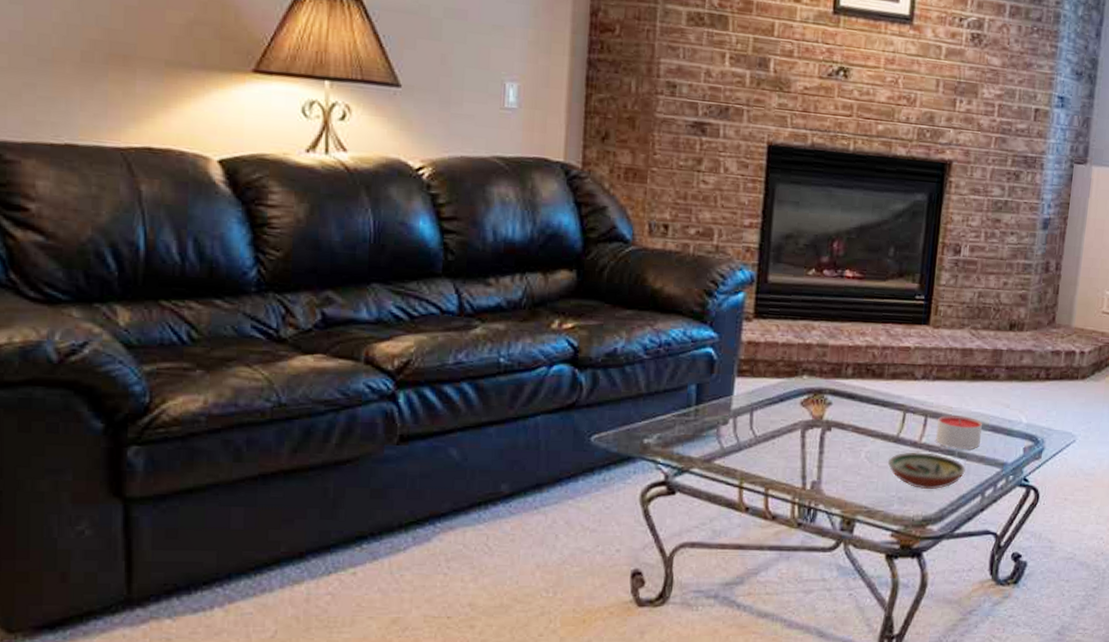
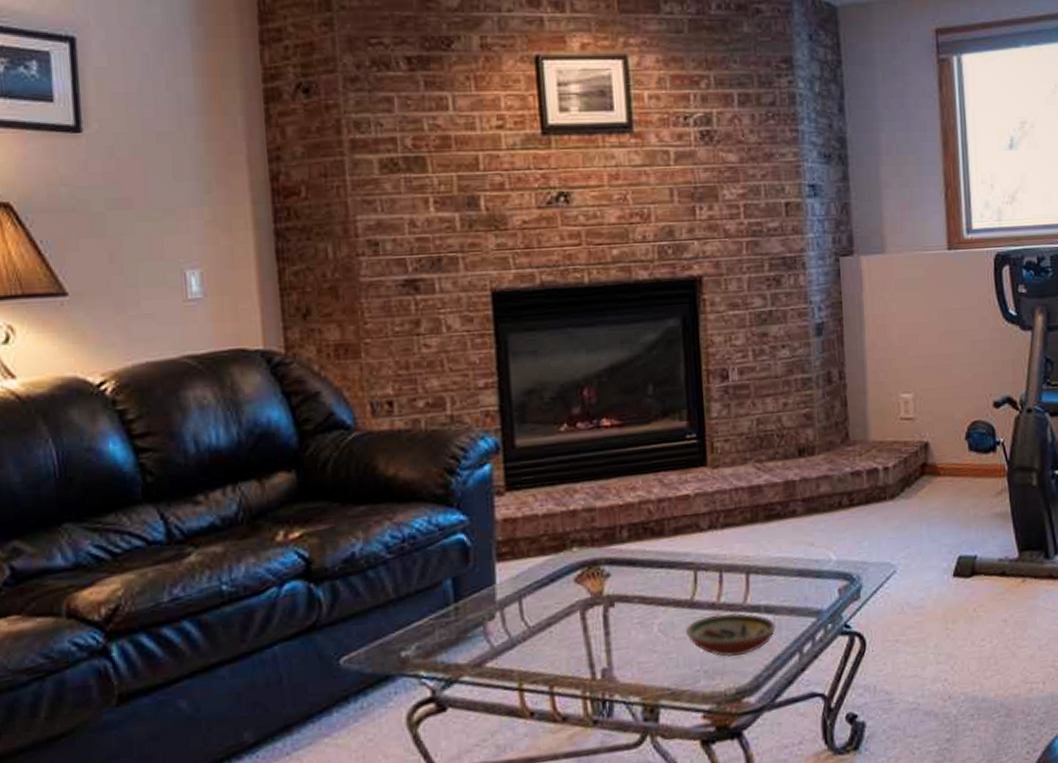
candle: present [936,415,982,449] -> none [735,563,788,604]

